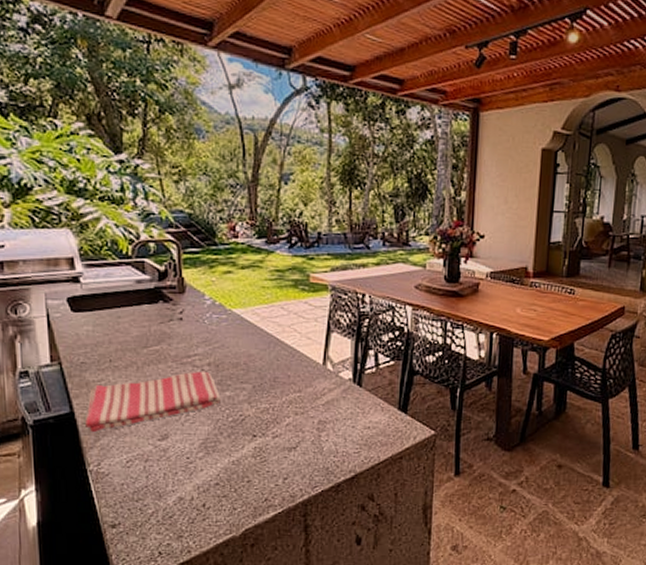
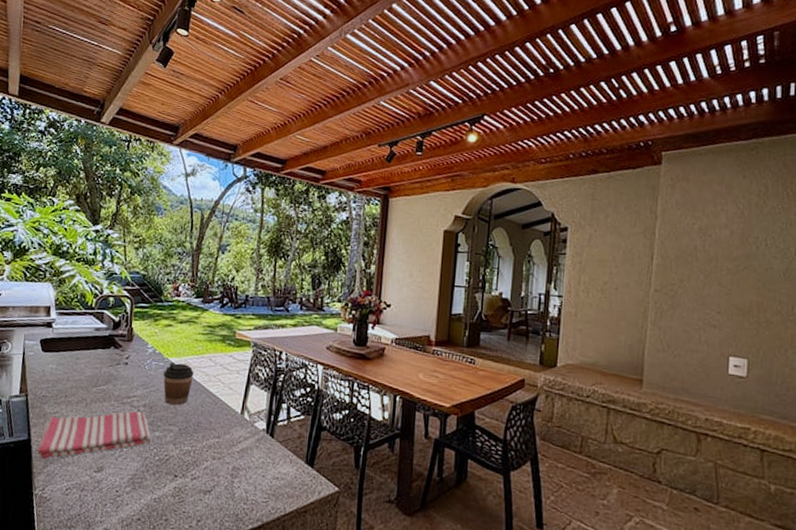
coffee cup: none [228,314,264,361] -> present [163,363,194,405]

